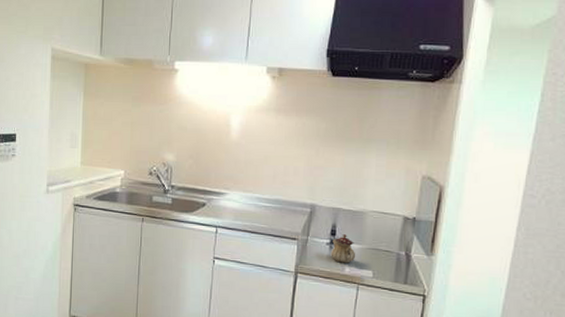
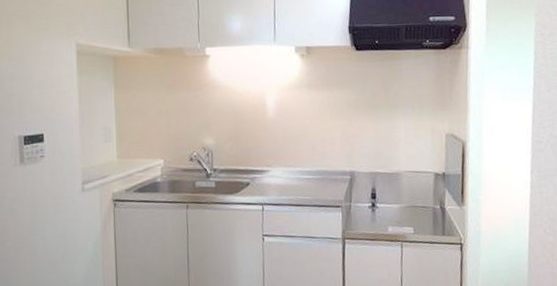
teapot: present [331,234,355,263] -> none [373,196,396,224]

